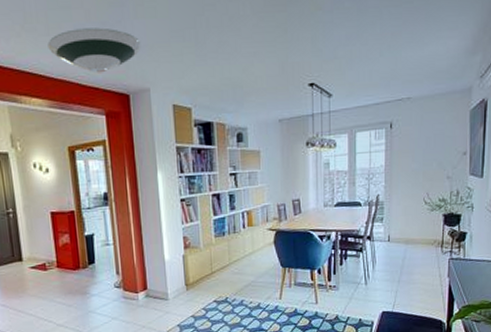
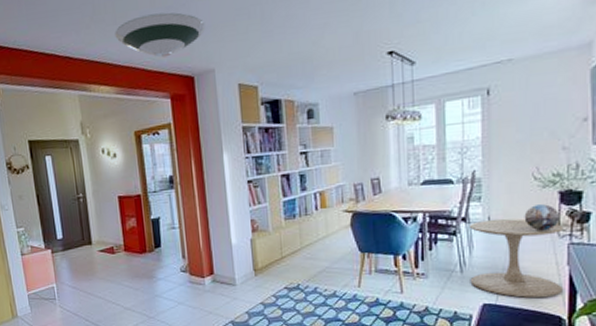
side table: none [372,237,446,306] -> present [470,219,564,299]
decorative sphere: none [416,225,444,248] -> present [524,204,560,231]

